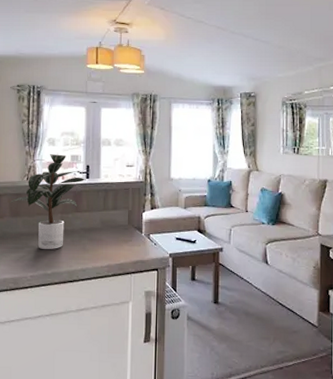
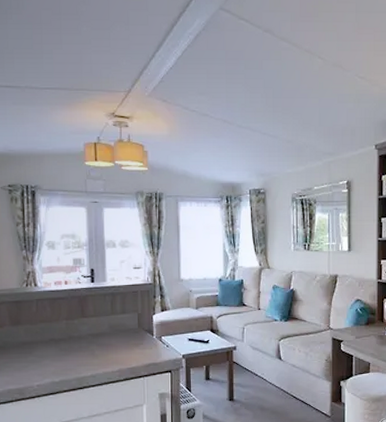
potted plant: present [10,154,86,250] -> none [9,258,91,358]

